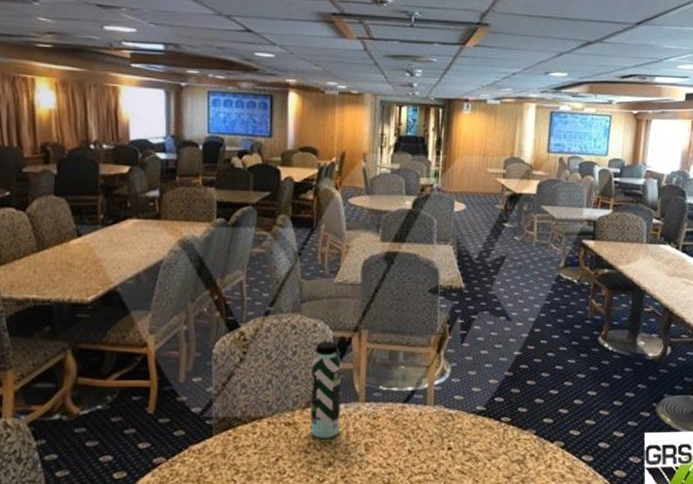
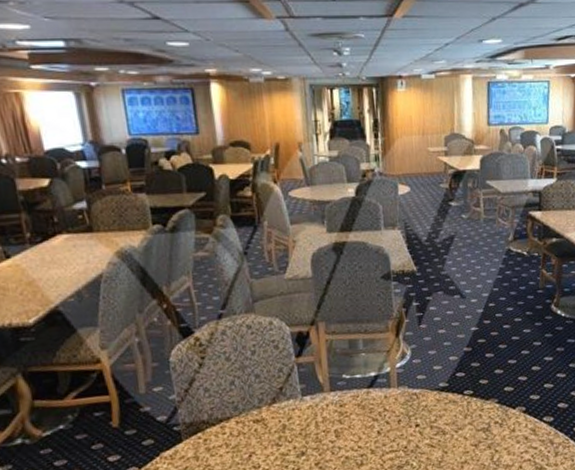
water bottle: present [310,340,341,438] -> none [272,336,309,431]

